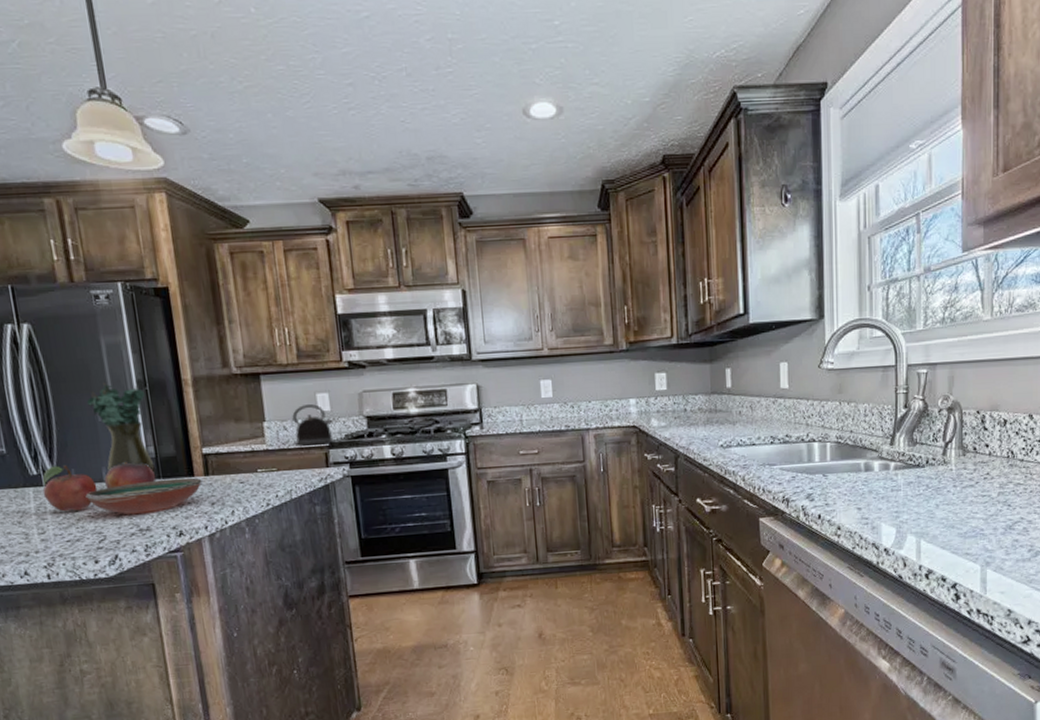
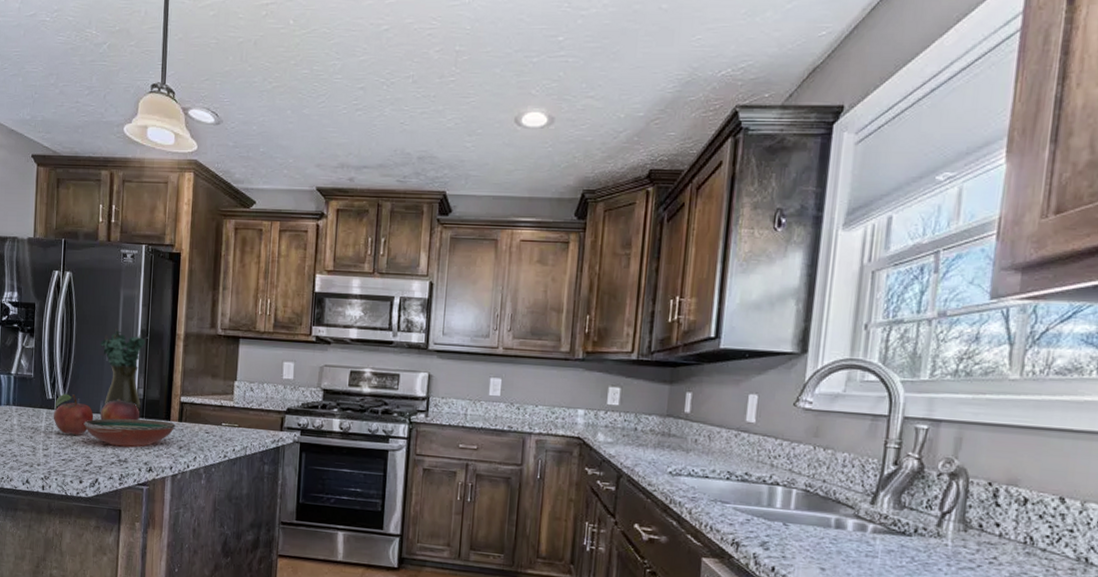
kettle: present [292,404,334,447] -> none [257,371,294,410]

